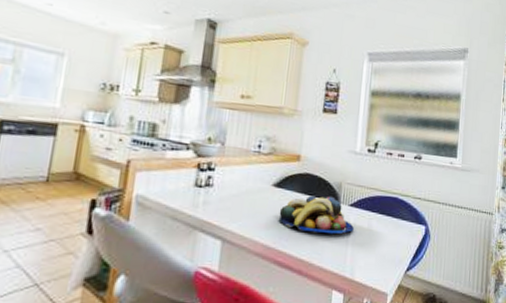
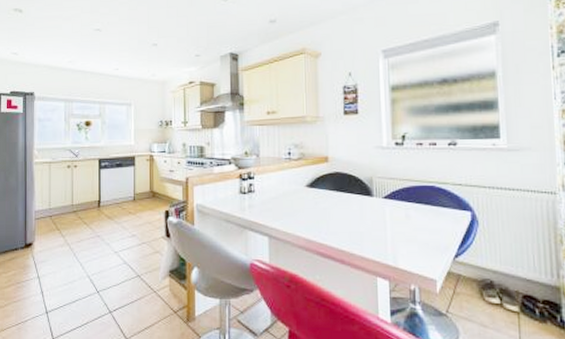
fruit bowl: present [278,195,354,234] -> none [315,190,391,226]

